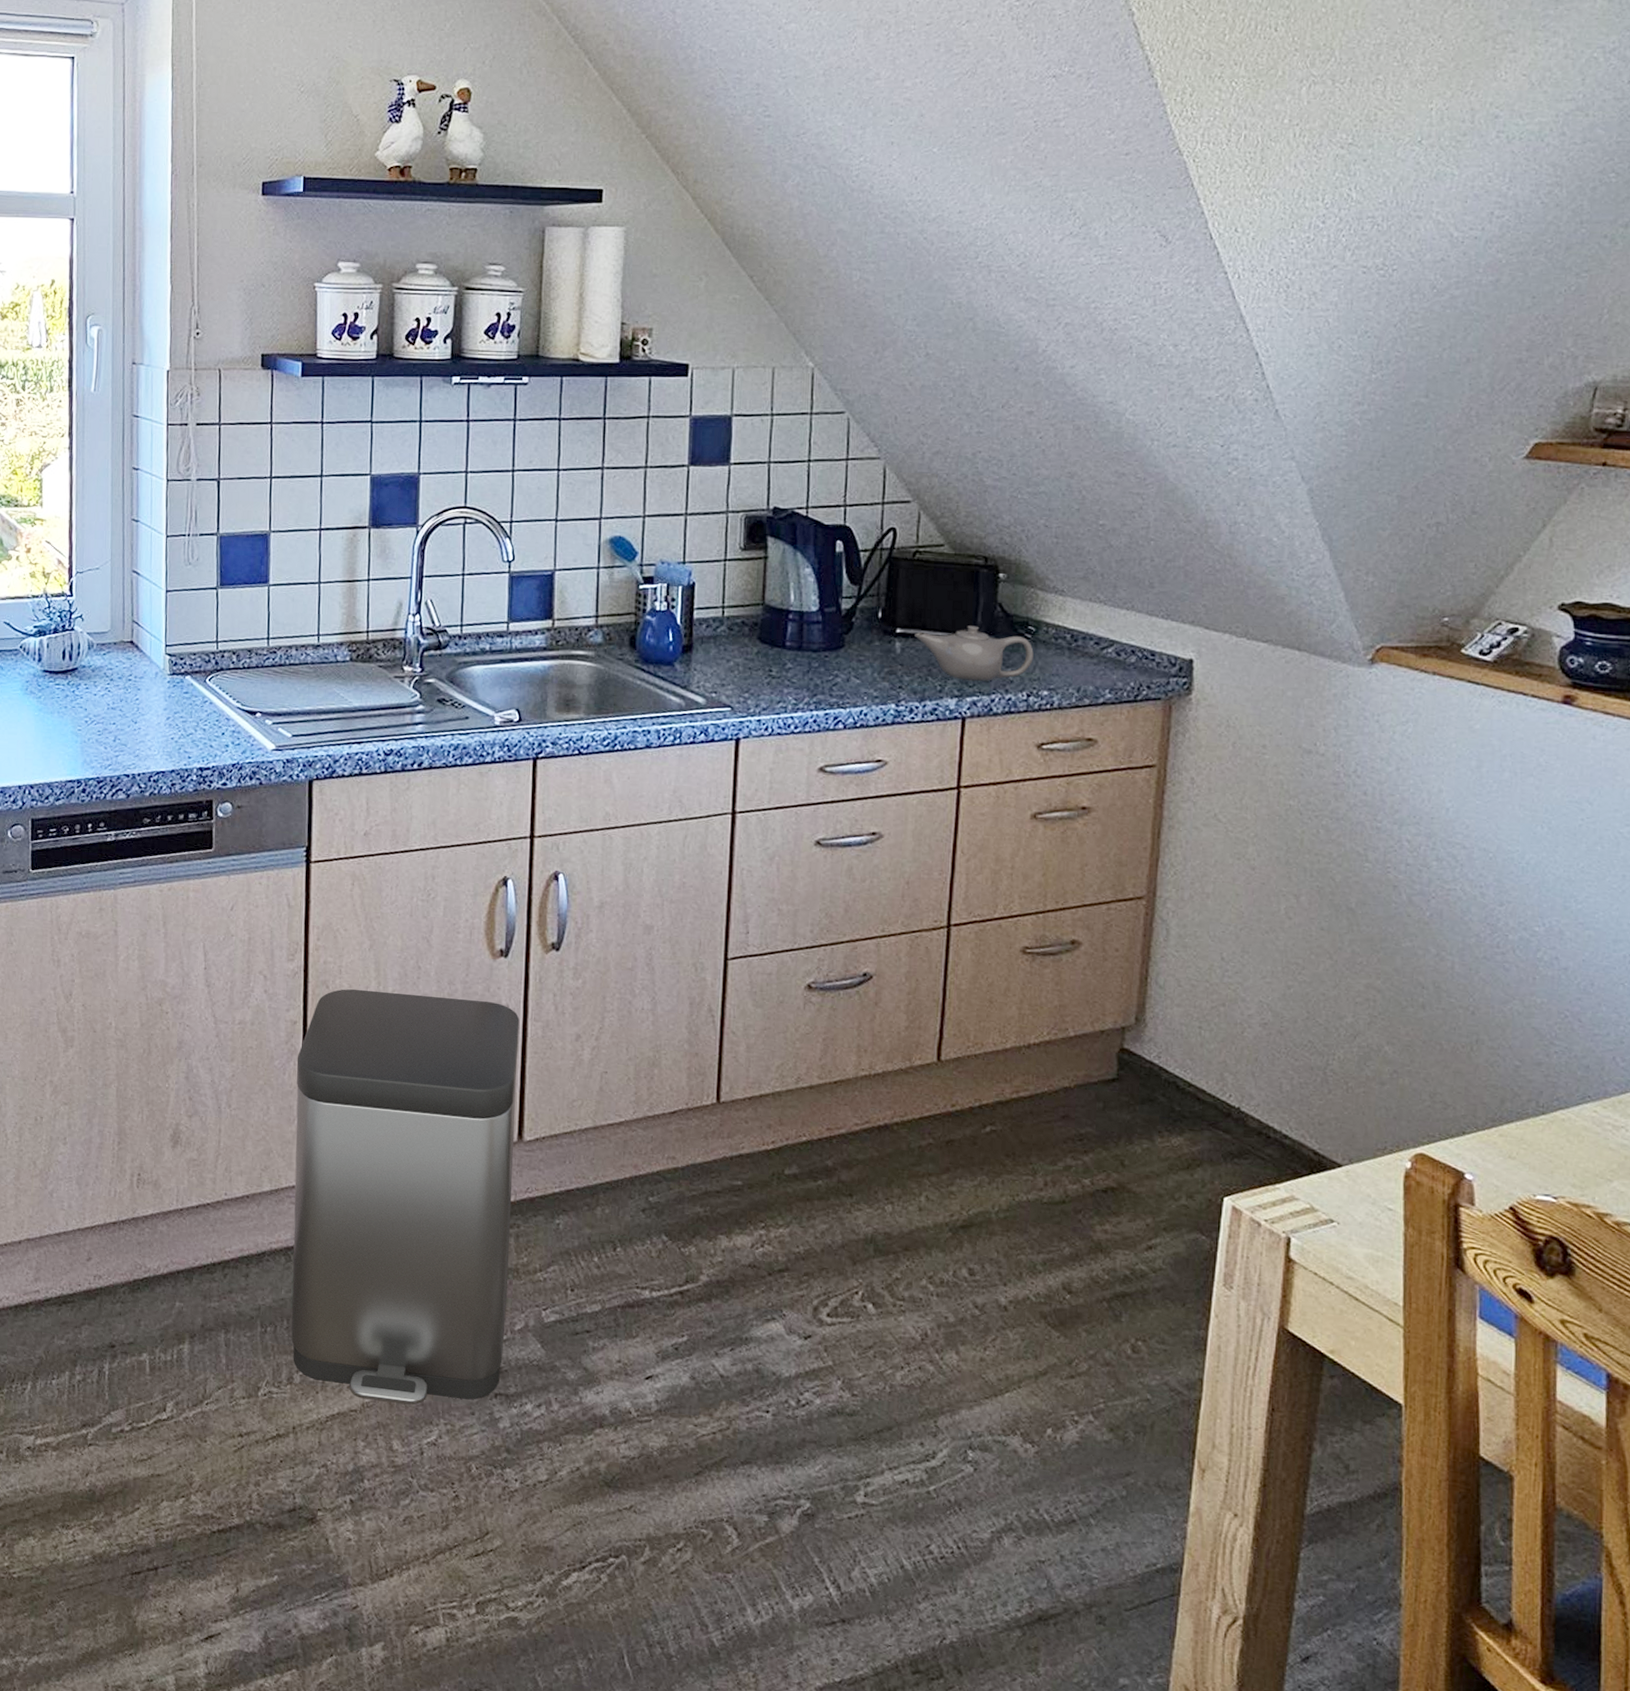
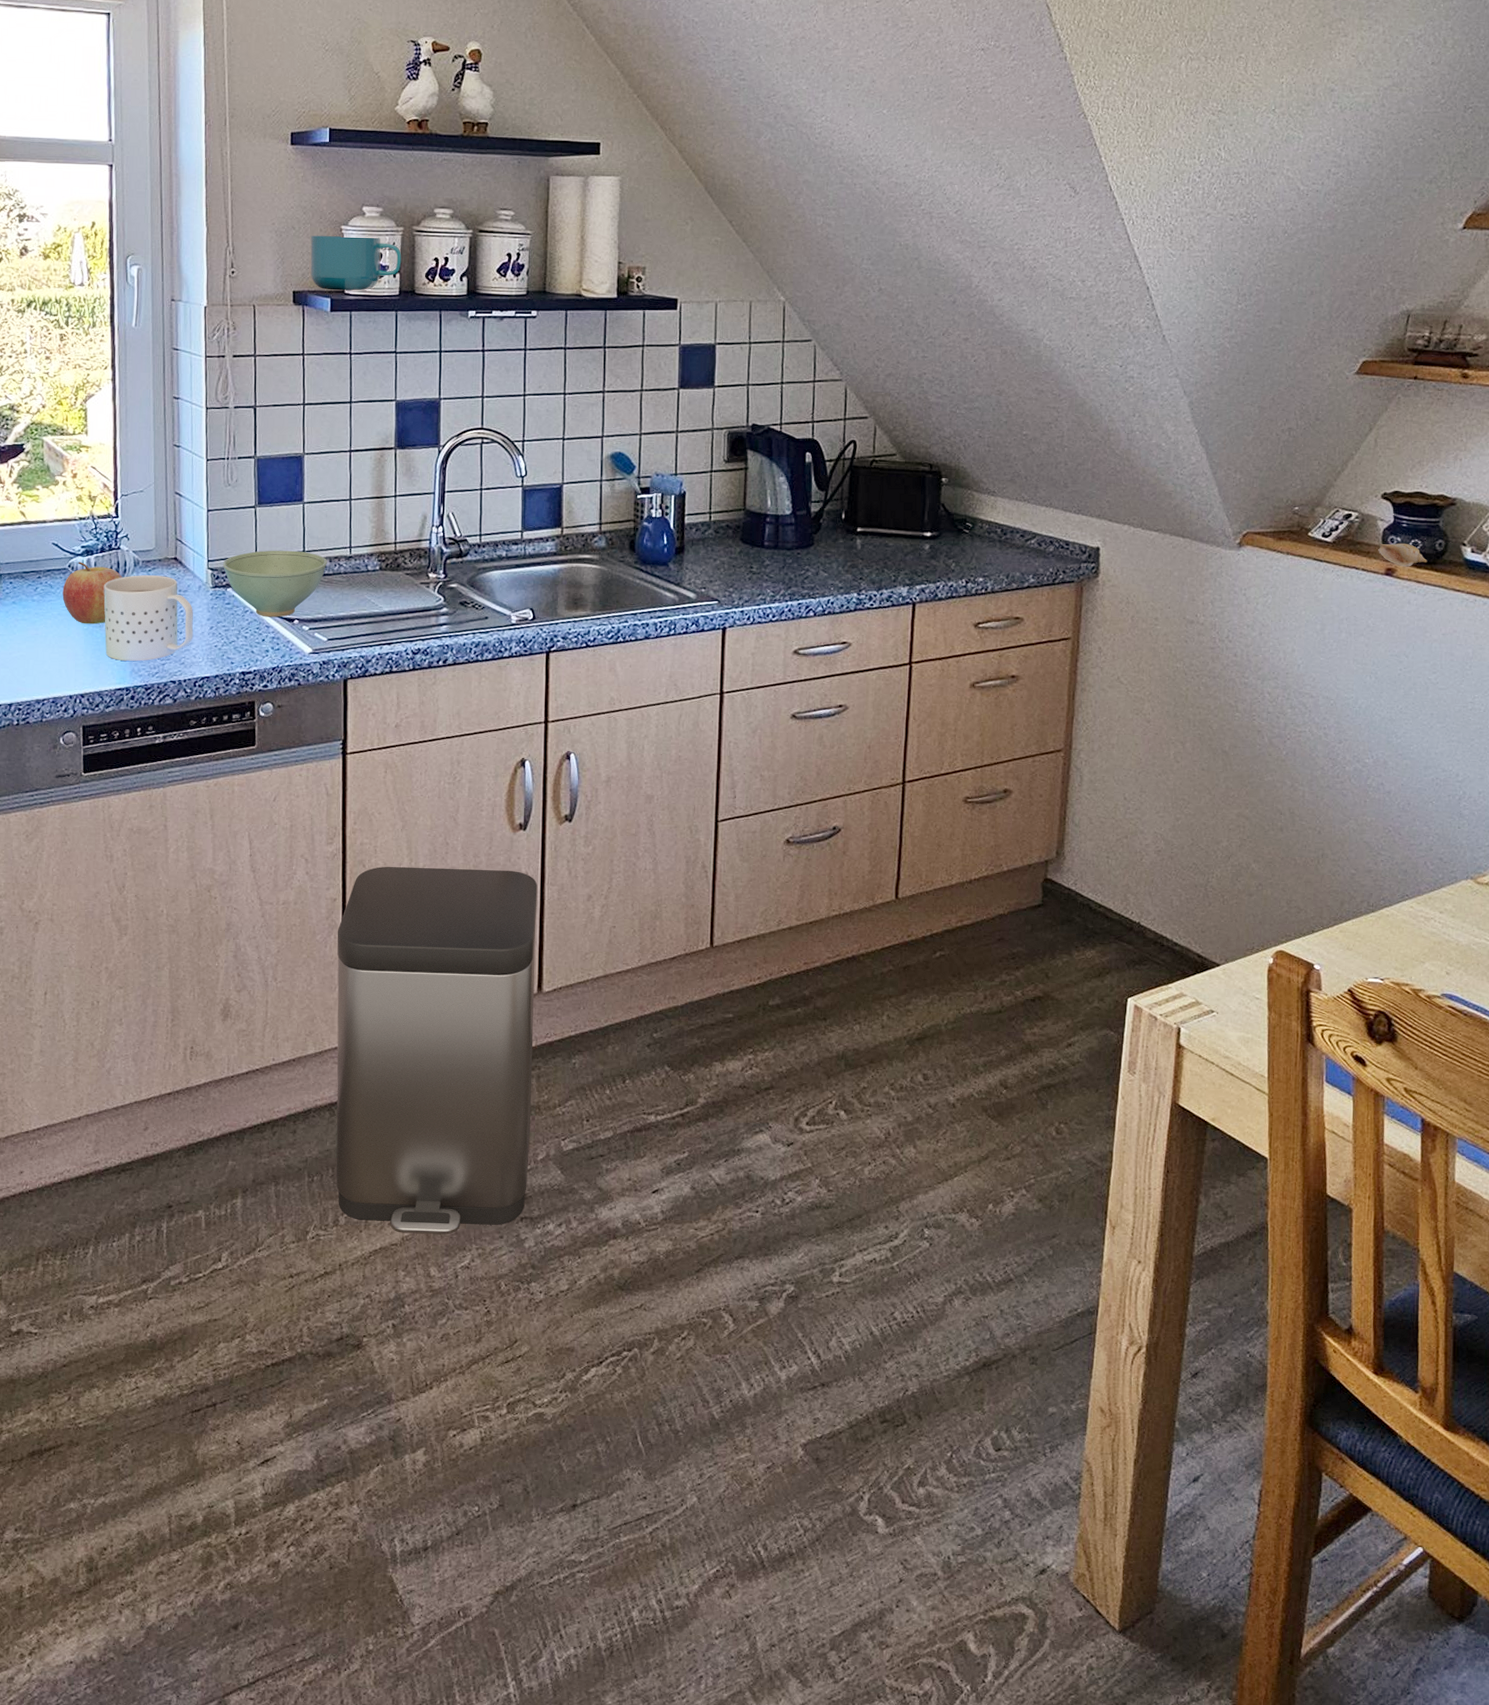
fruit: none [13,643,76,711] -> present [62,562,123,625]
mug: none [56,658,149,752] -> present [103,575,194,662]
bowl: none [181,635,293,710] -> present [222,550,327,617]
cup: none [280,294,380,354] -> present [310,236,402,291]
teapot: present [915,625,1034,682] -> none [872,523,971,572]
seashell: none [1553,664,1619,695] -> present [1378,543,1427,567]

